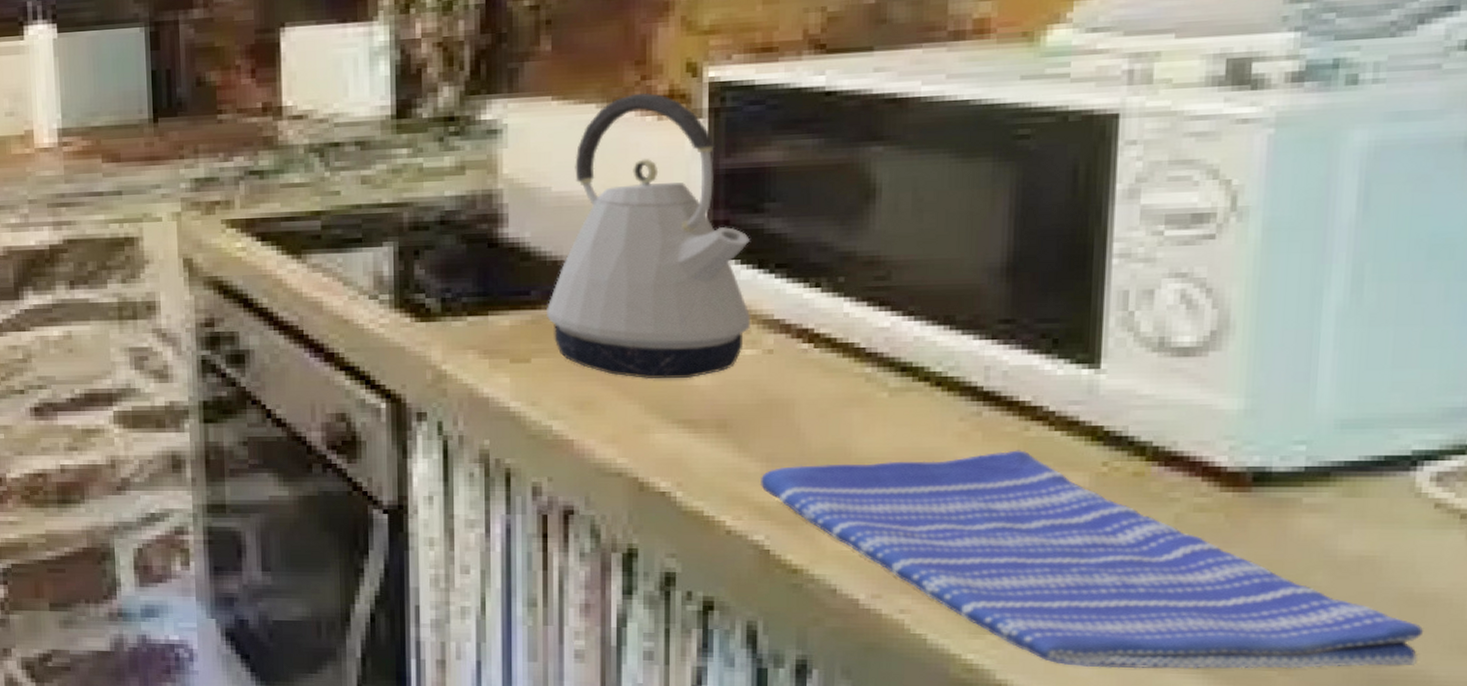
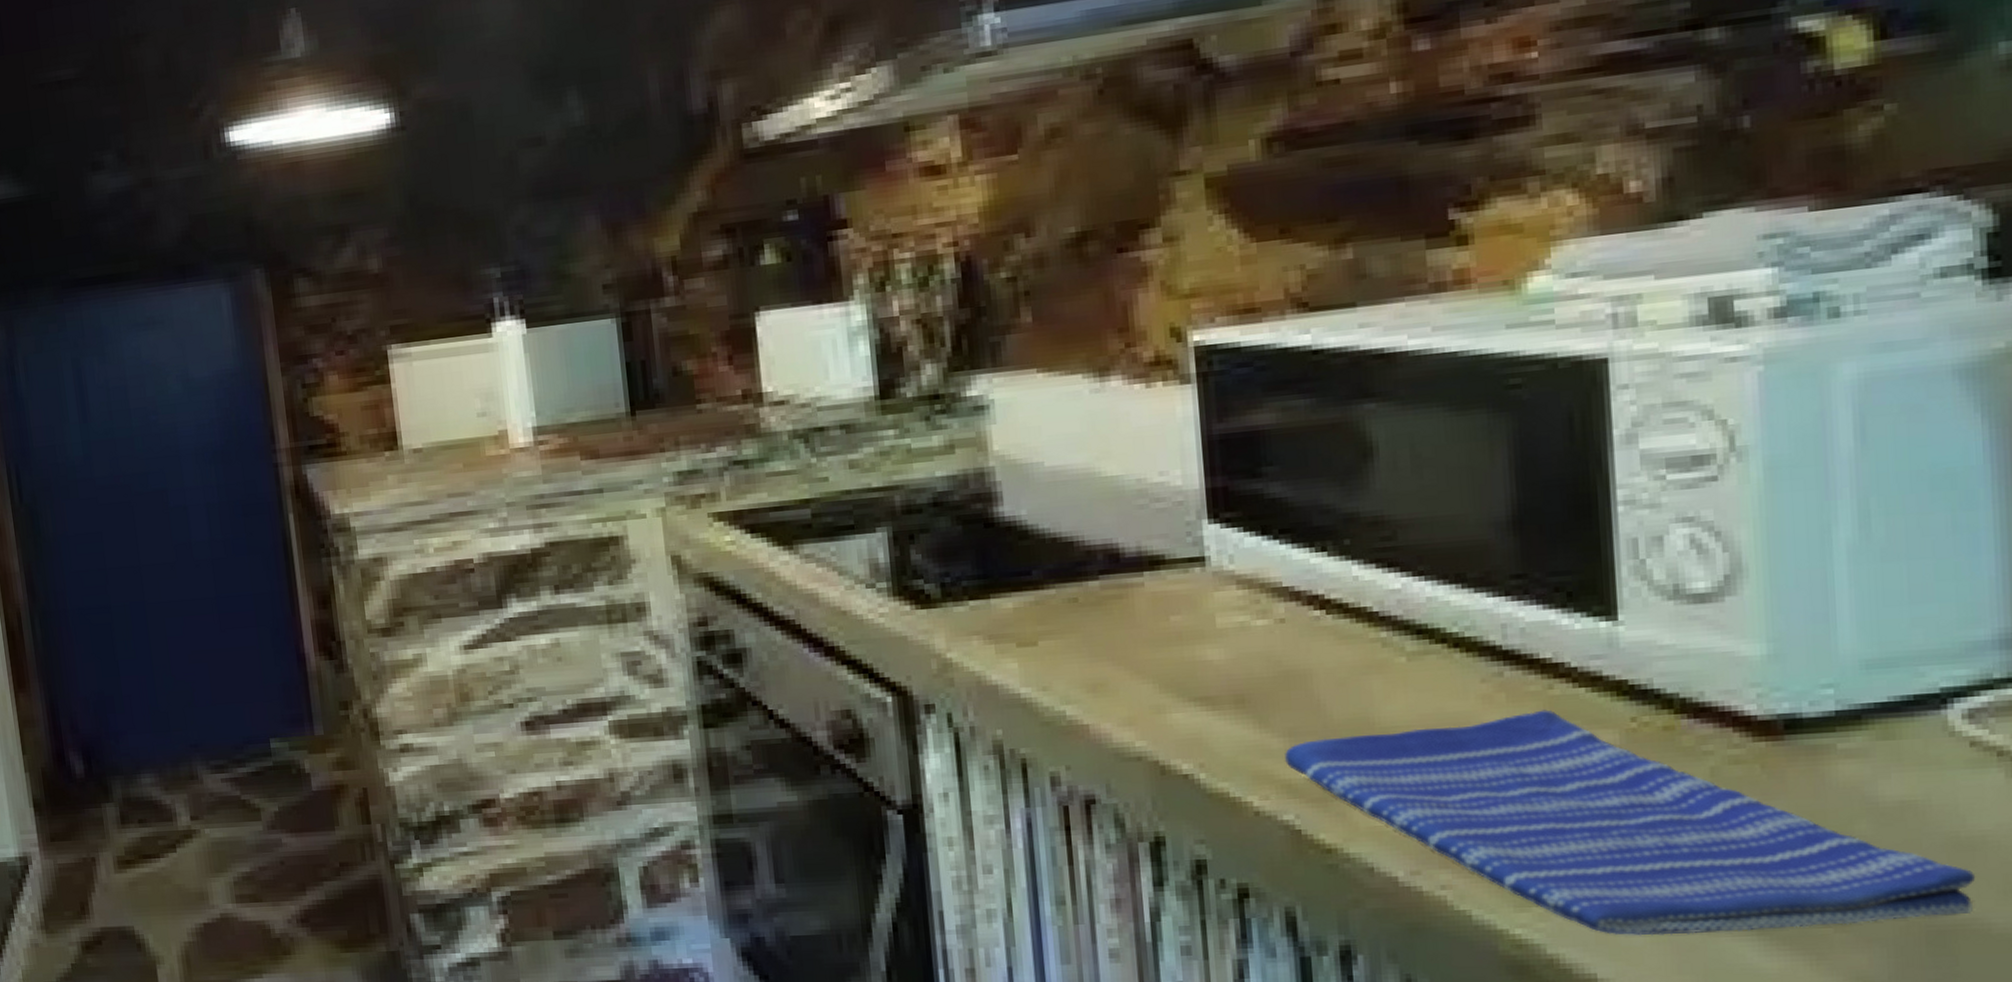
kettle: present [545,92,752,380] -> none [1048,360,1261,657]

